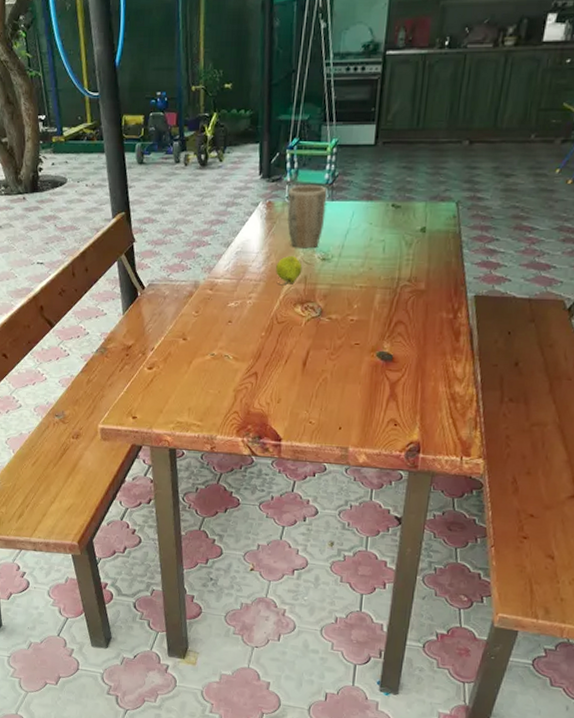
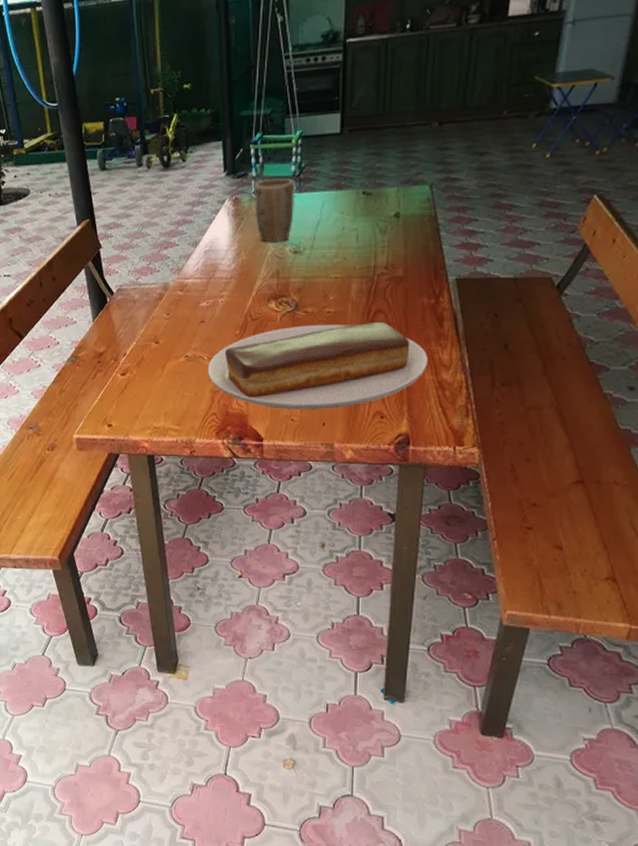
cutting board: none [231,331,443,414] -> present [207,321,428,409]
fruit: present [276,255,303,286] -> none [247,250,274,282]

